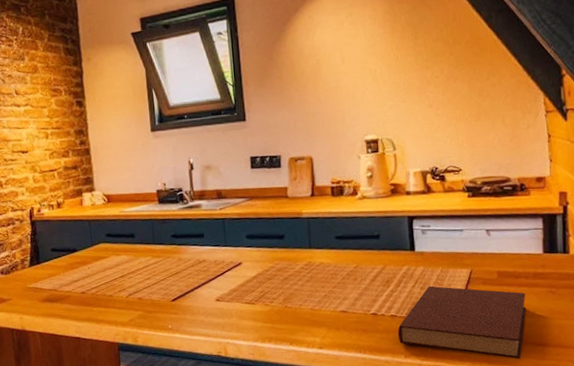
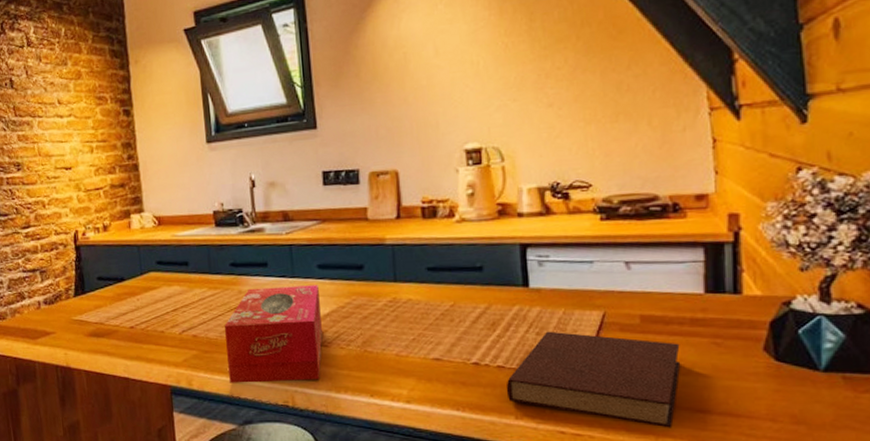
tissue box: none [166,252,250,339] -> present [225,285,323,383]

